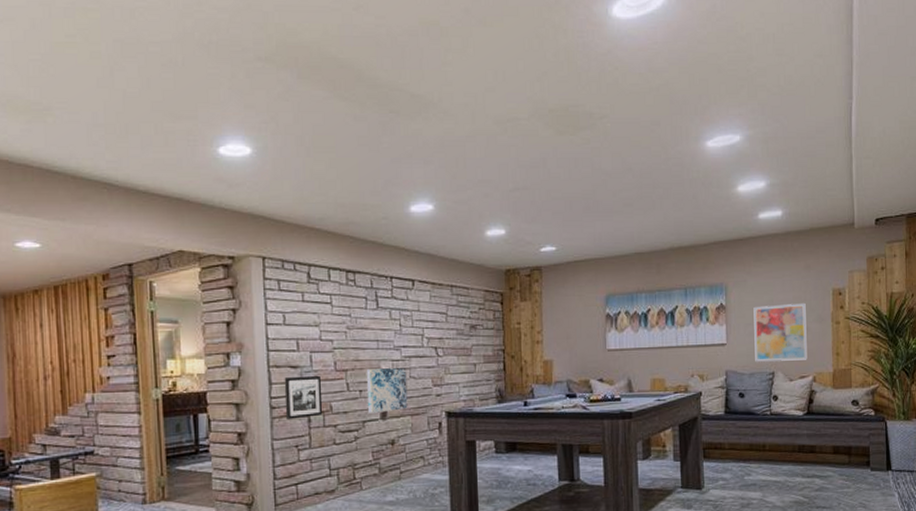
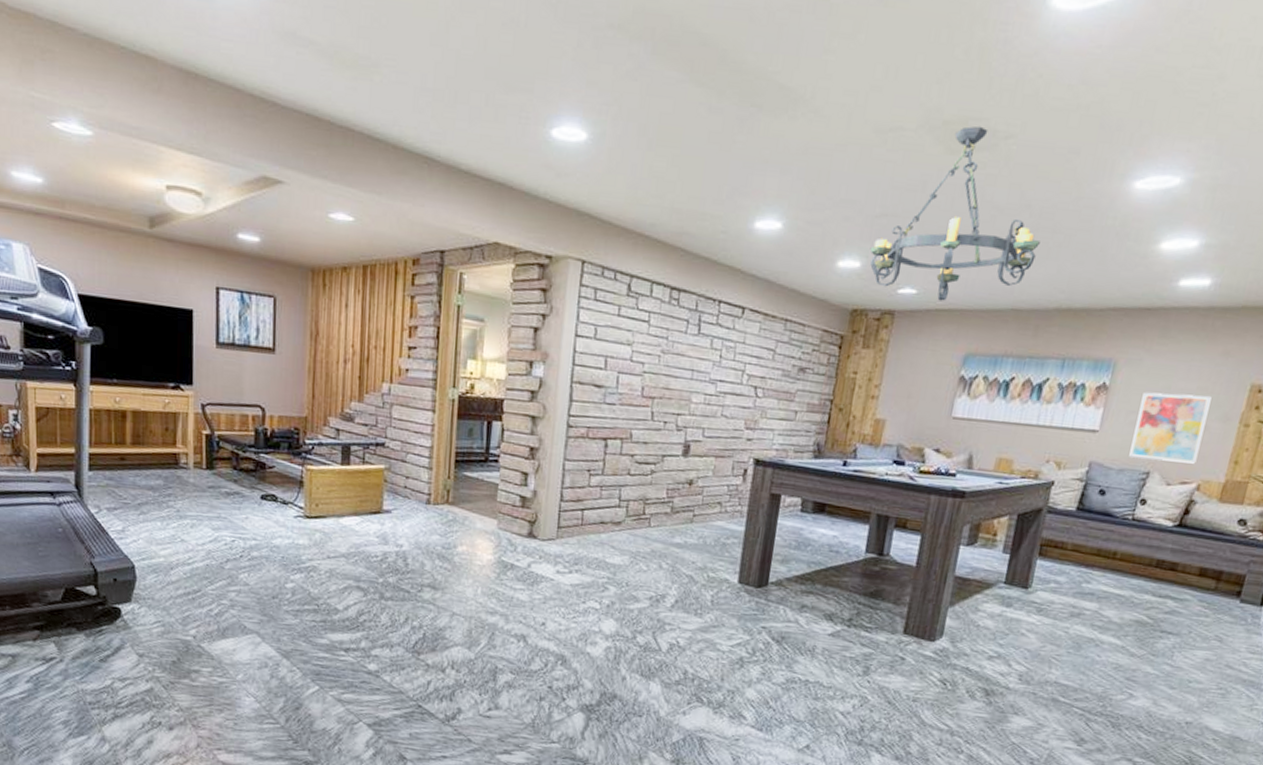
picture frame: present [284,375,323,420] -> none [581,396,625,443]
wall art: present [366,368,408,413] -> none [670,400,719,449]
chandelier: none [510,111,645,254] -> present [869,125,1040,301]

